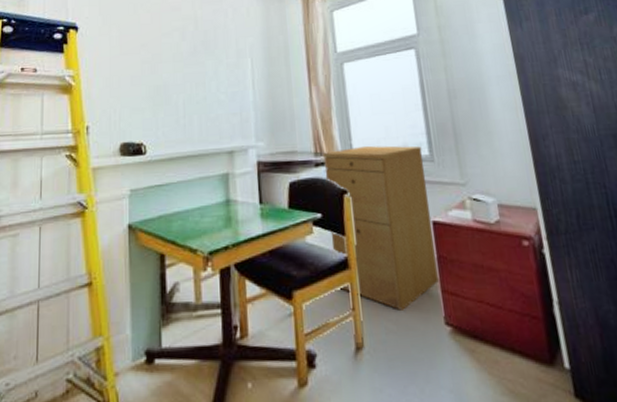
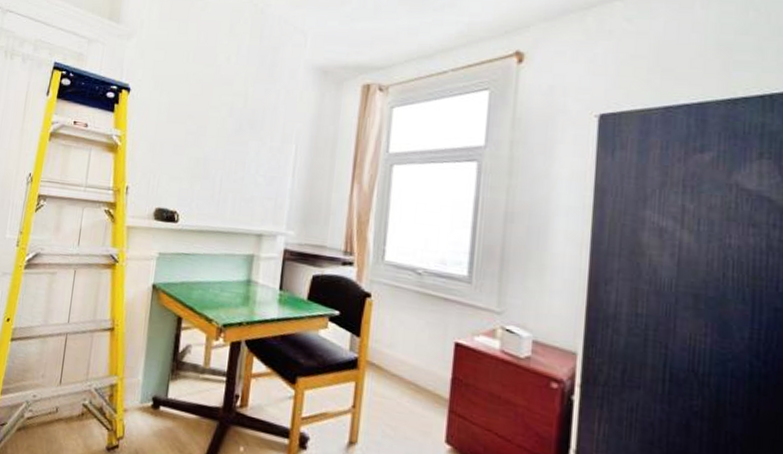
filing cabinet: present [322,145,440,311] -> none [343,252,461,420]

